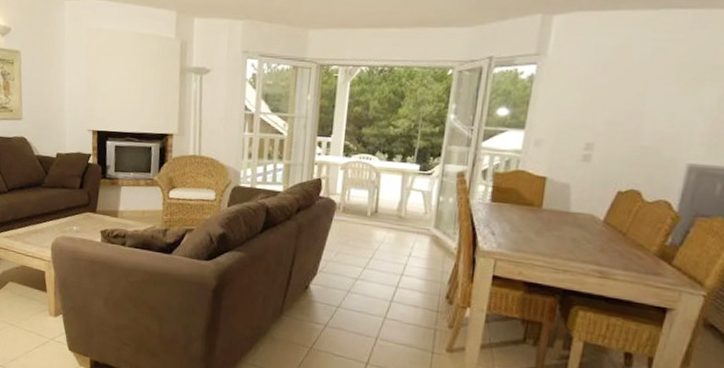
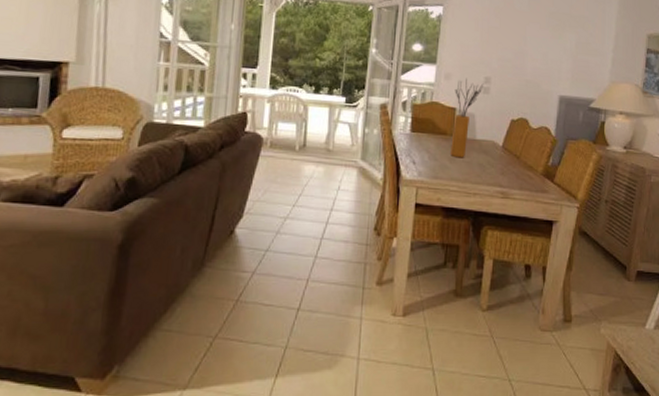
vase: none [537,144,584,232] -> present [450,78,484,158]

